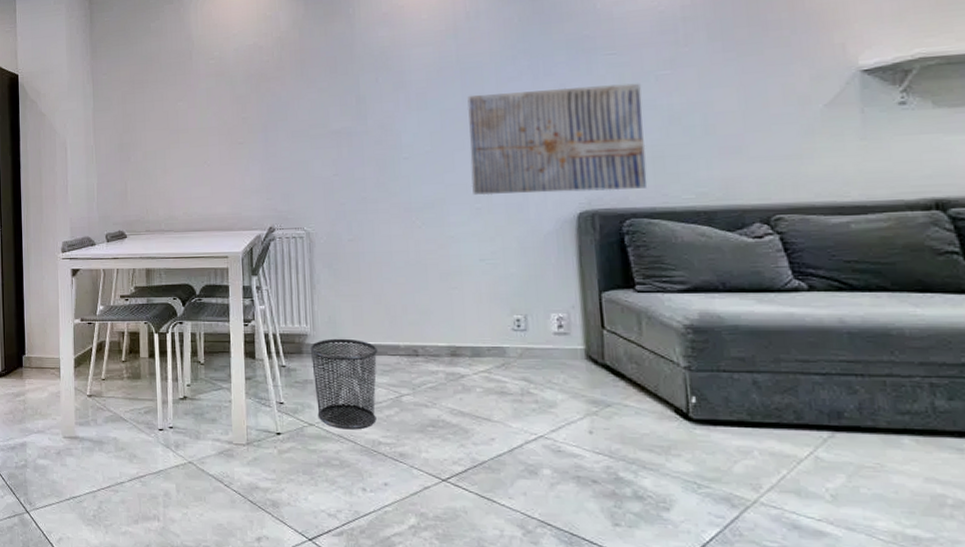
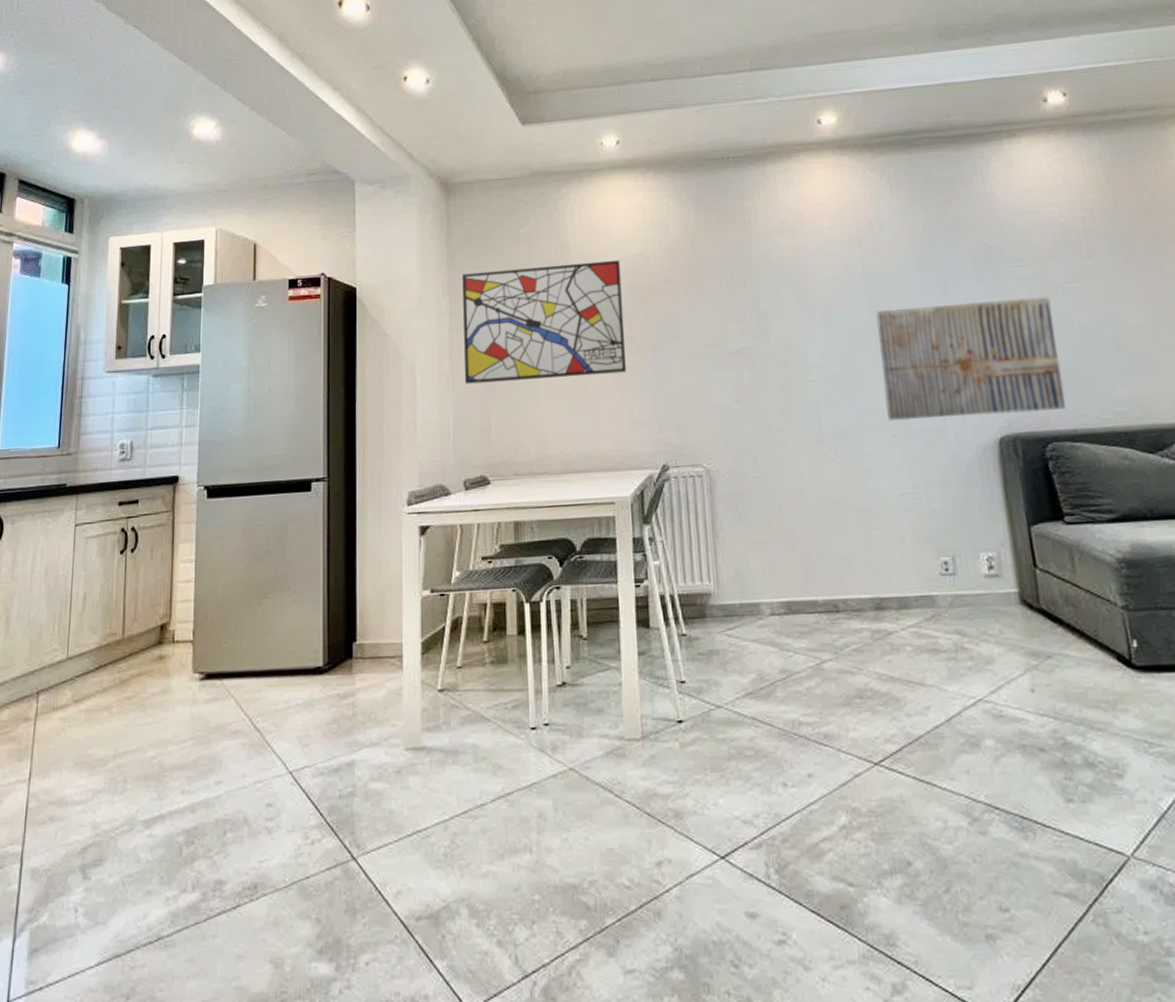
wall art: none [103,50,240,156] -> present [462,260,626,384]
waste bin: present [310,338,378,430] -> none [714,595,796,710]

